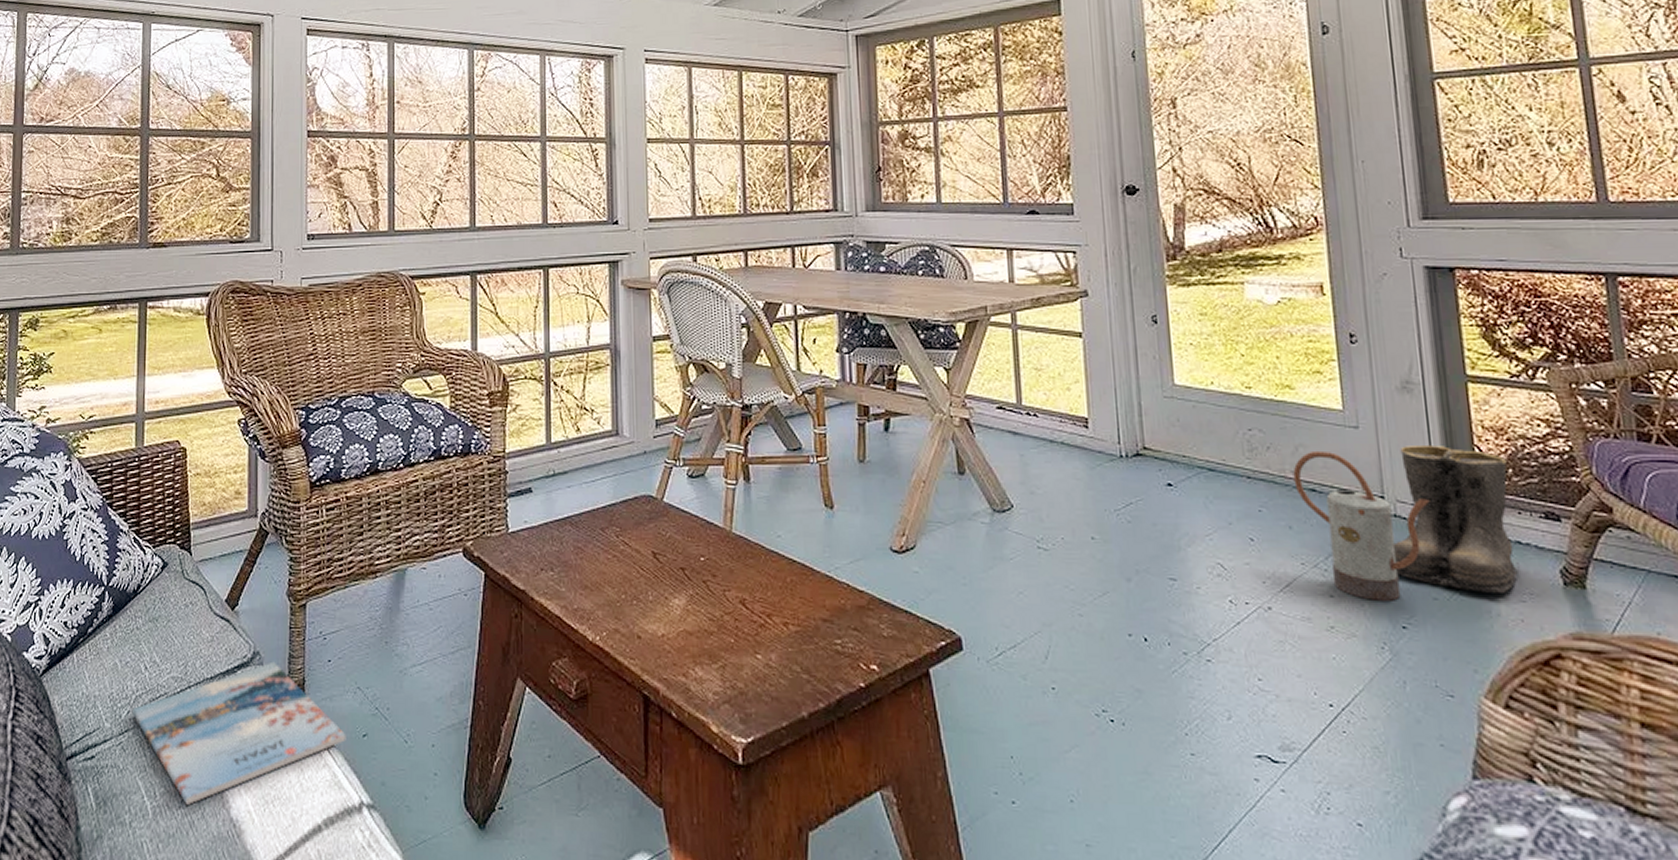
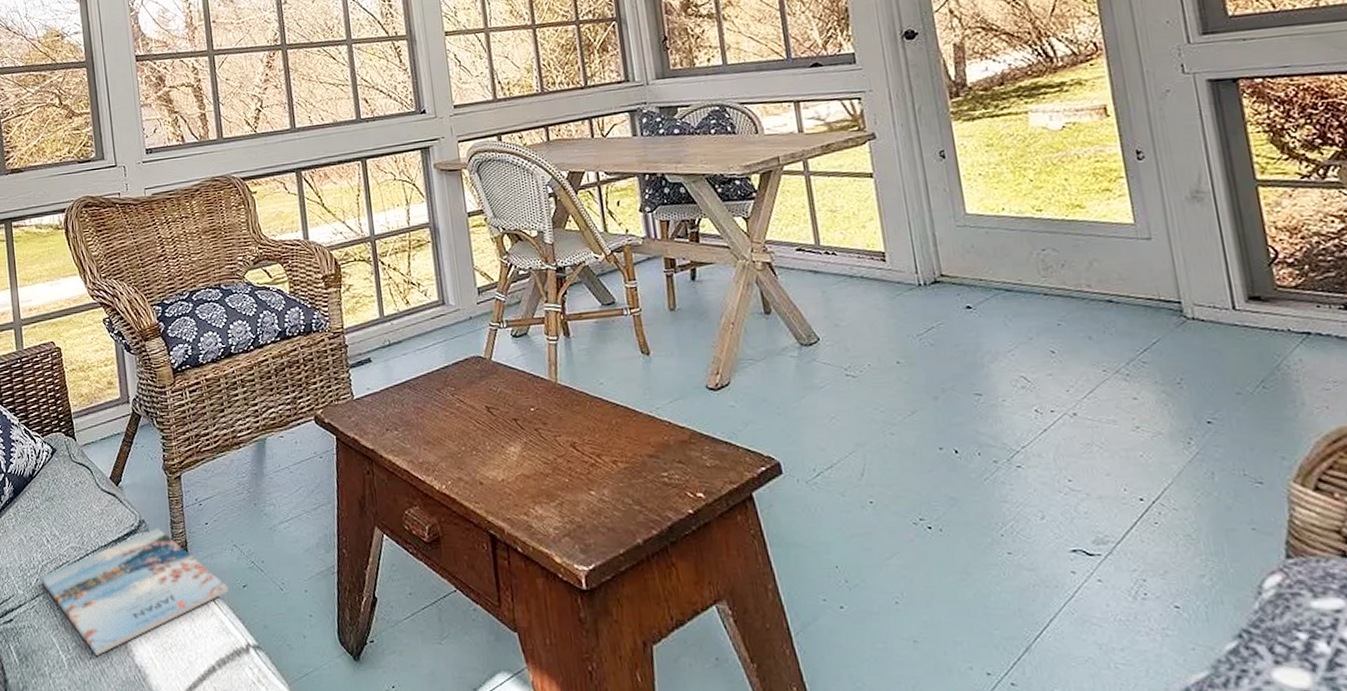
watering can: present [1293,450,1430,601] -> none [1088,263,1227,400]
boots: present [1394,446,1520,593] -> none [1193,249,1322,384]

